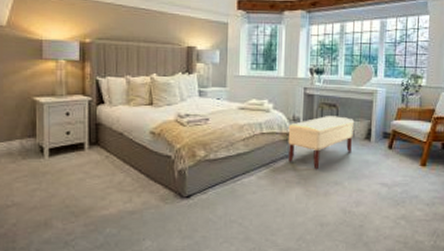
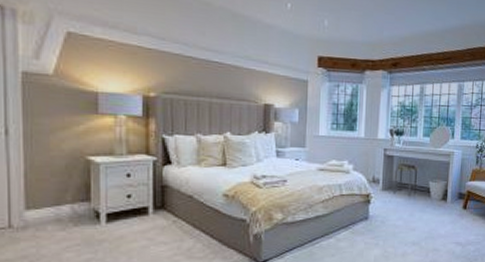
bench: present [288,116,355,169] -> none [367,177,432,230]

